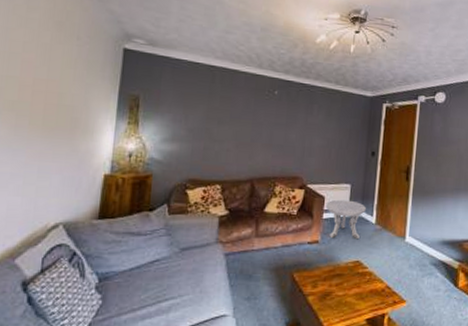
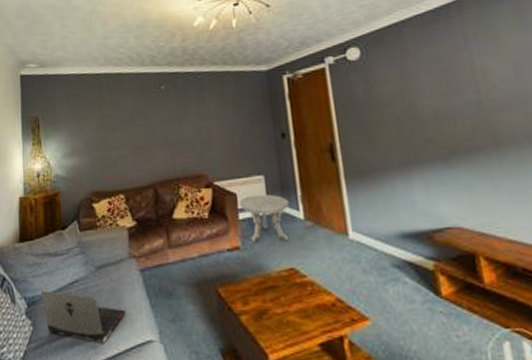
laptop computer: none [115,267,205,316] -> present [40,290,126,343]

